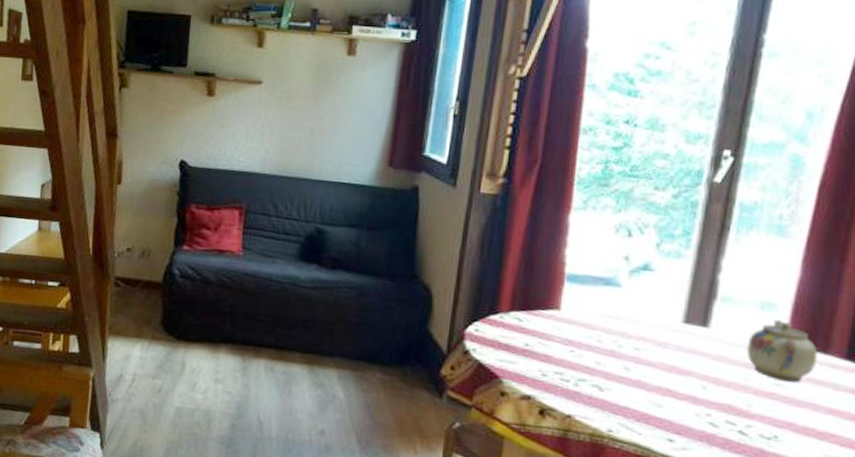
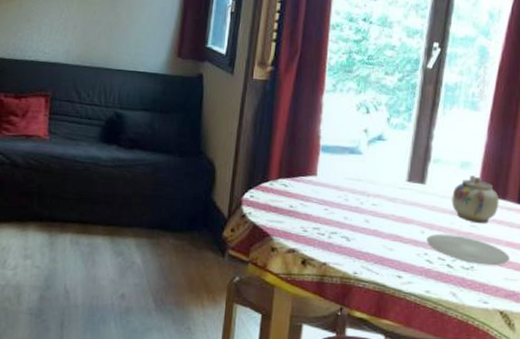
plate: none [709,390,832,438] -> present [426,233,510,266]

